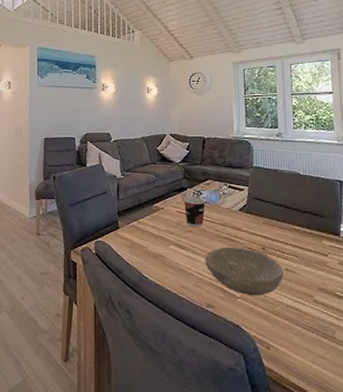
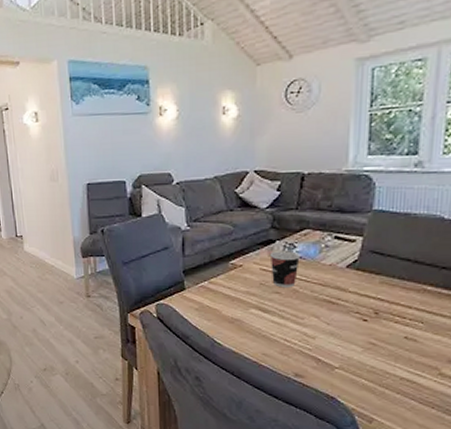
bowl: present [205,246,283,296] -> none [295,310,401,367]

